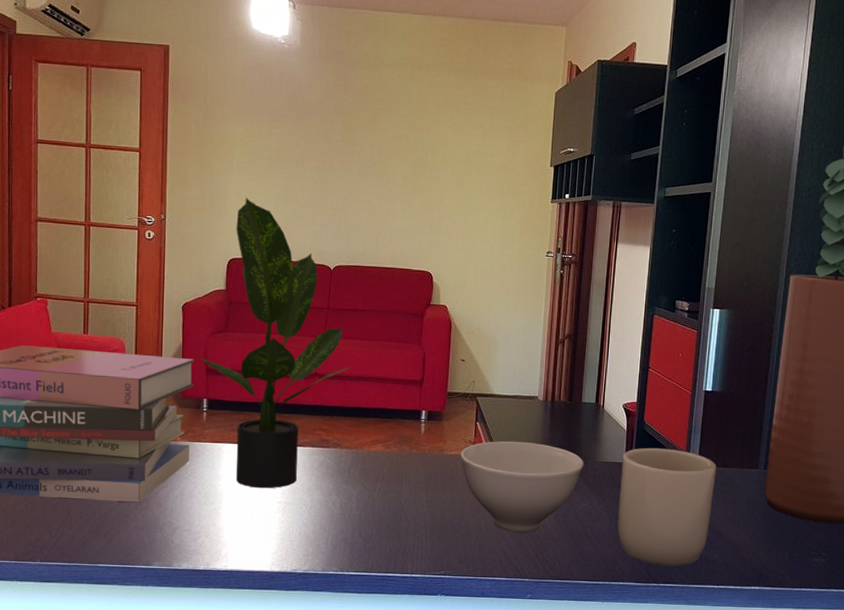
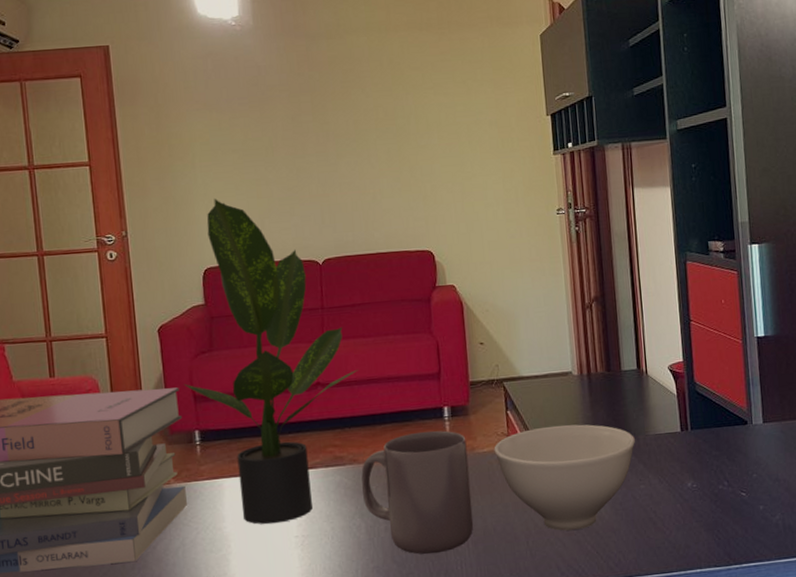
cup: none [341,428,437,535] -> present [361,430,474,555]
mug: present [617,447,717,567] -> none [677,408,788,544]

